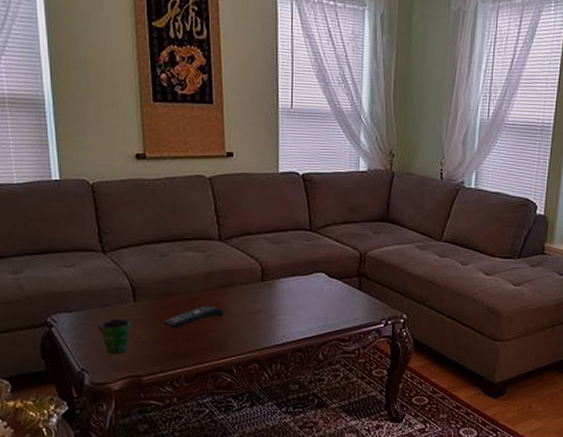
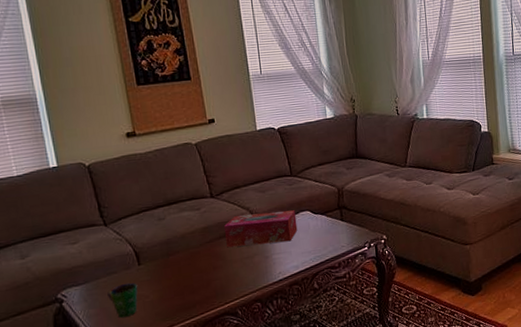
remote control: present [162,305,224,329] -> none [167,256,224,284]
tissue box: none [229,265,310,303] -> present [223,210,298,248]

